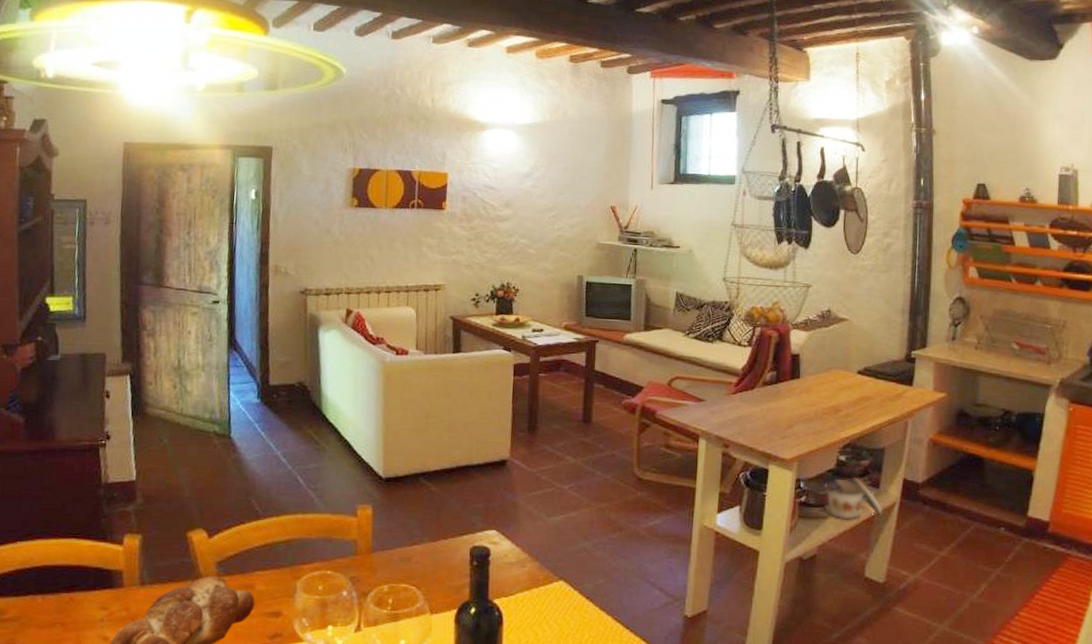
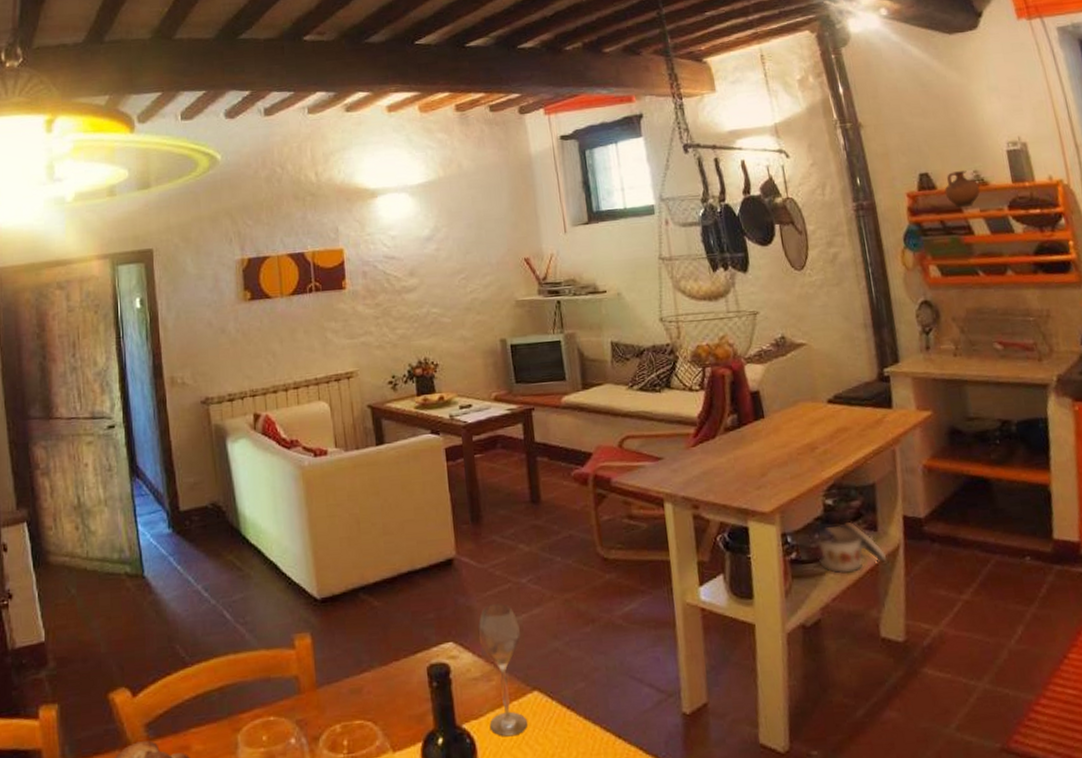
wineglass: none [517,503,556,615] -> present [478,603,527,737]
ceramic jug: none [996,186,1028,220] -> present [944,171,980,207]

